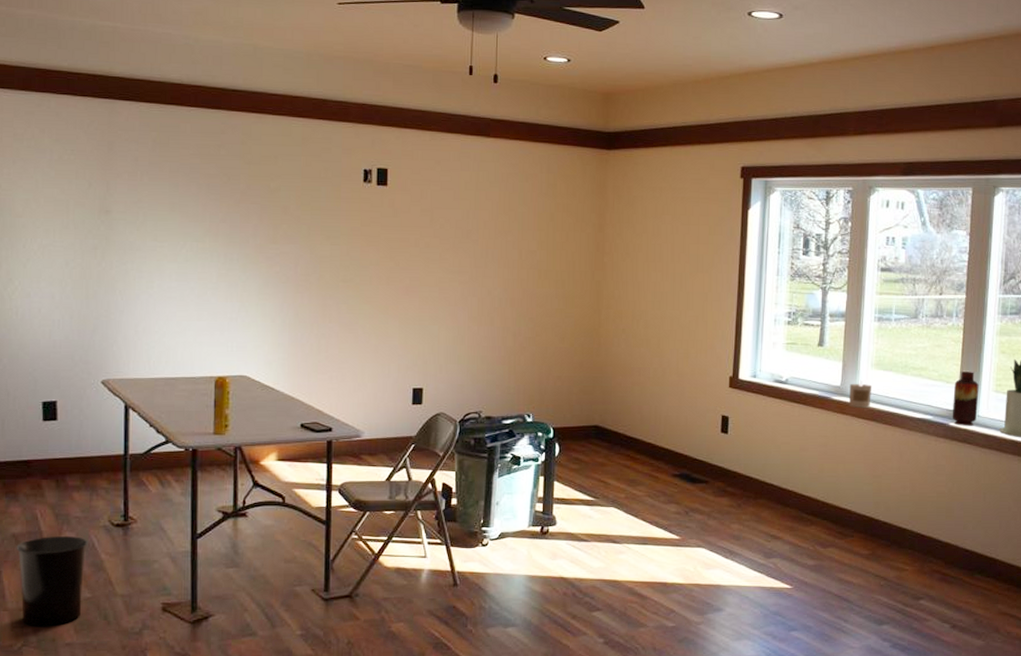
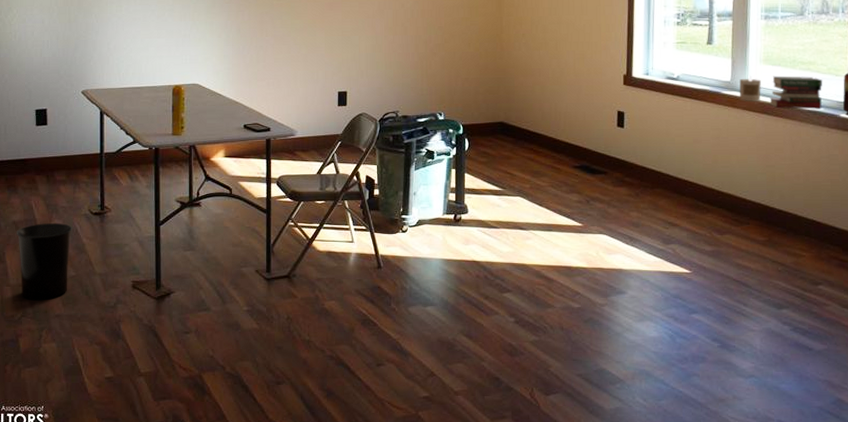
books: none [879,381,934,418] -> present [769,75,823,110]

